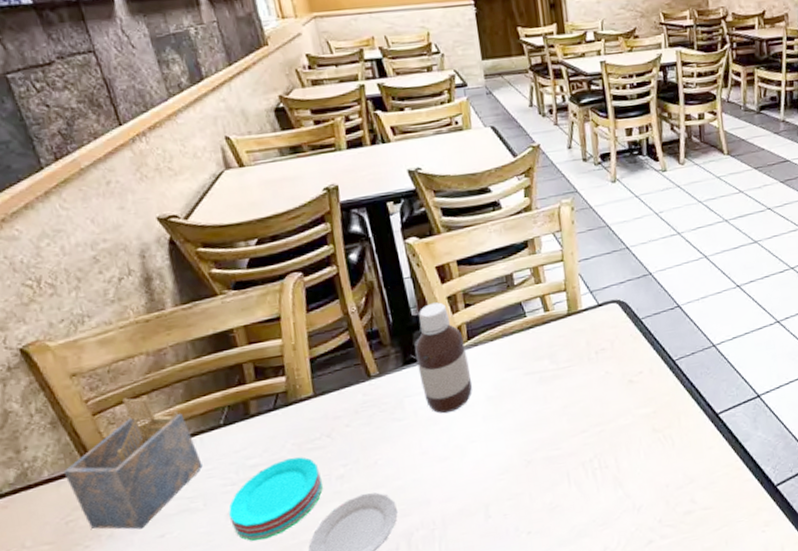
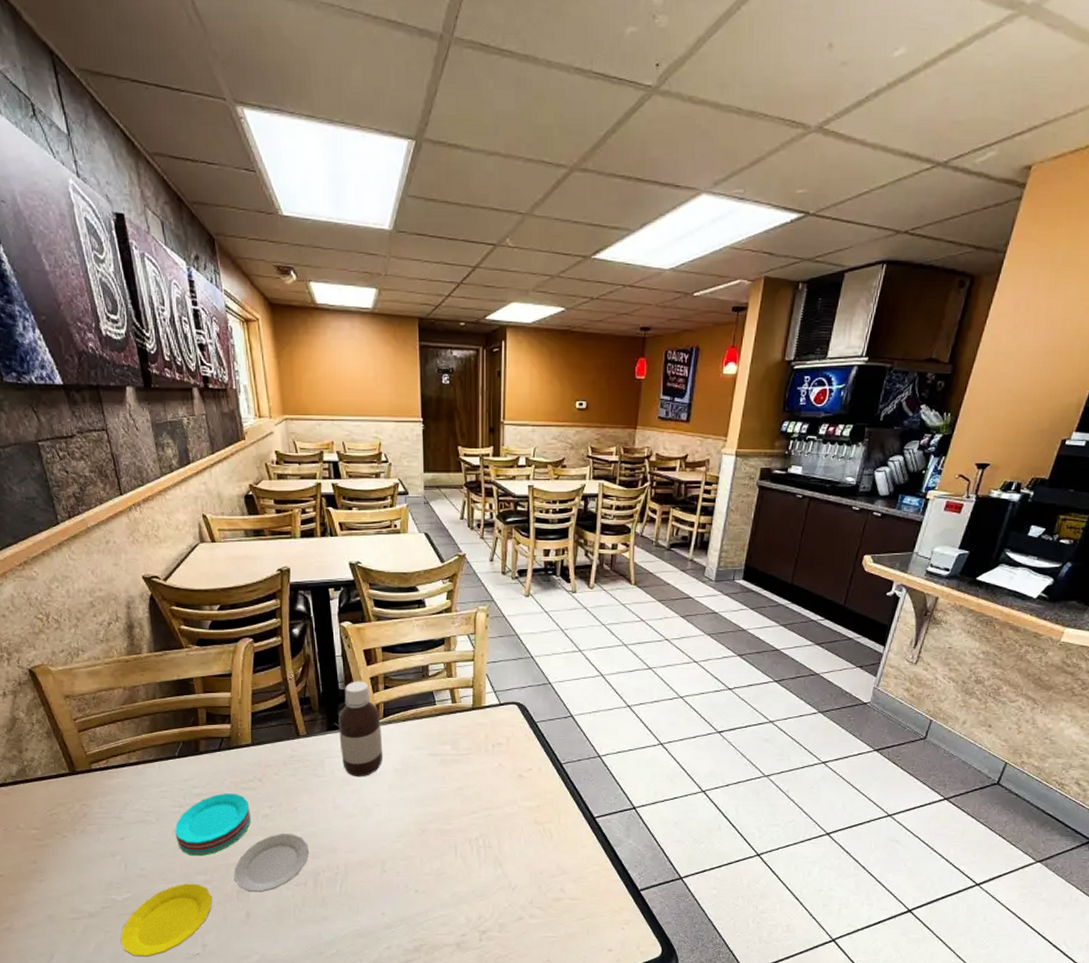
napkin holder: present [63,398,203,529] -> none [52,722,158,830]

